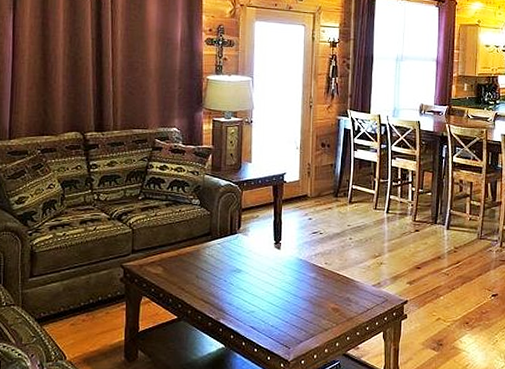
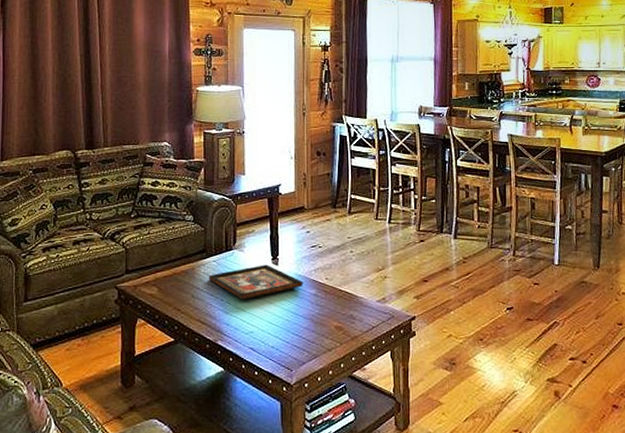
decorative tray: none [212,248,304,281] -> present [208,264,303,300]

